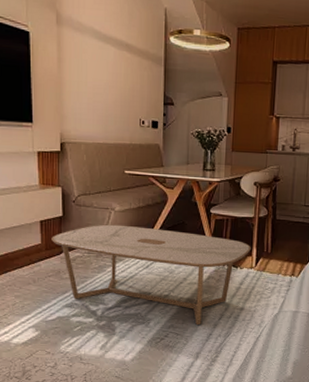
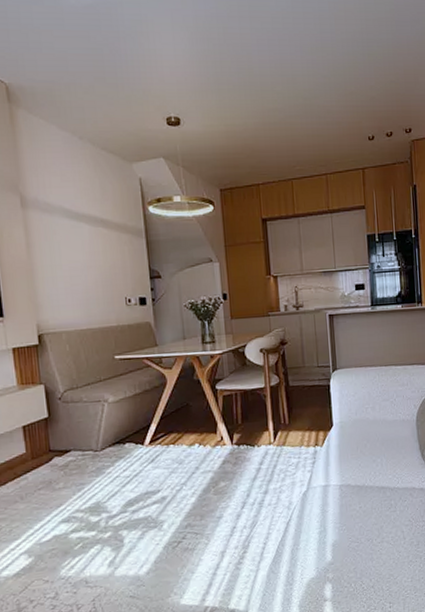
coffee table: present [51,224,251,325] -> none [37,414,267,519]

